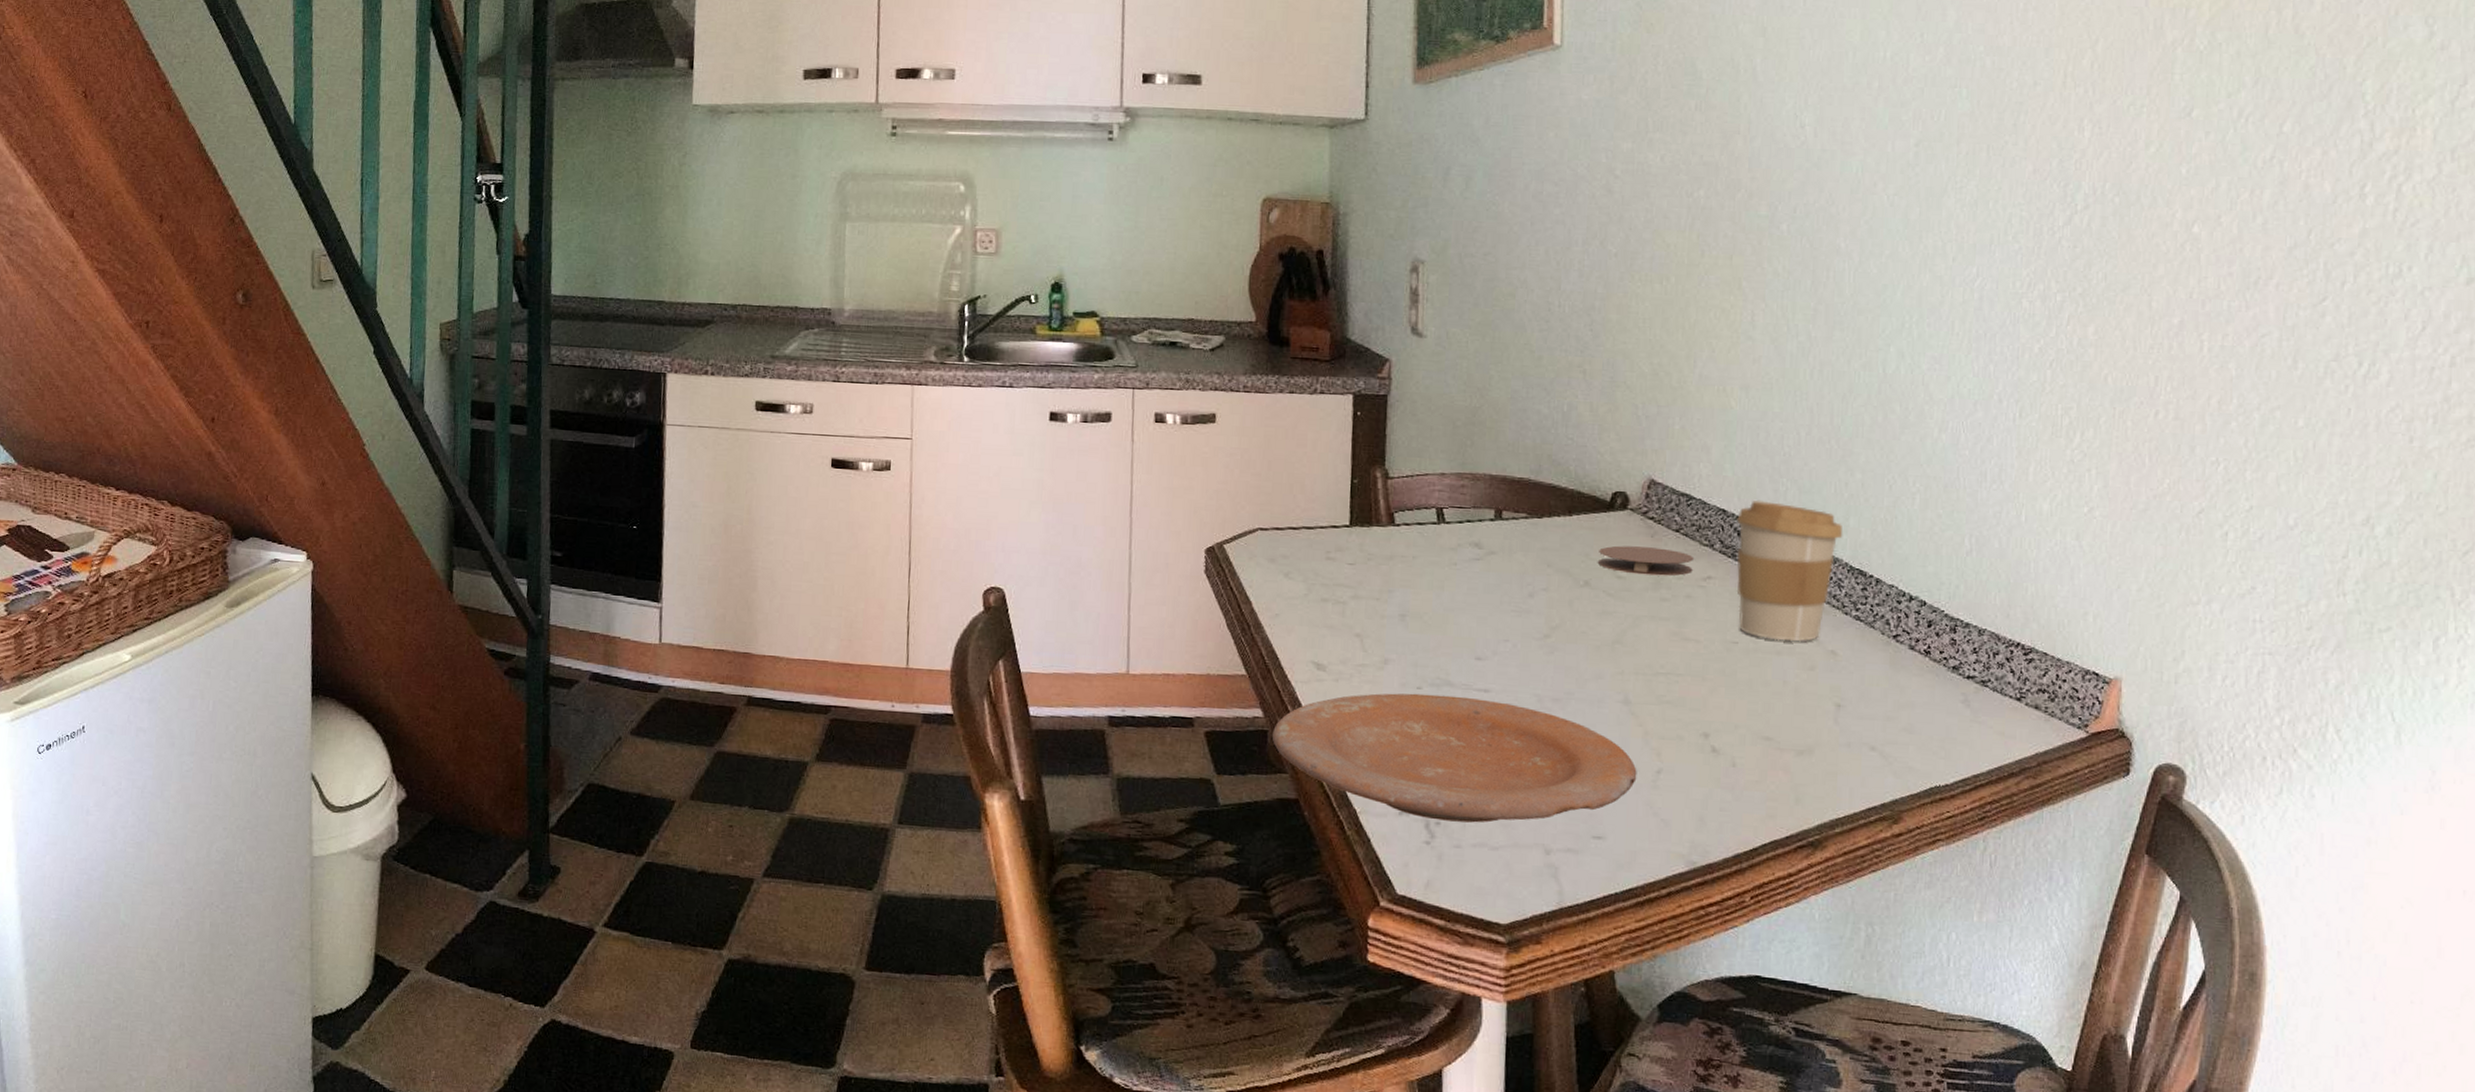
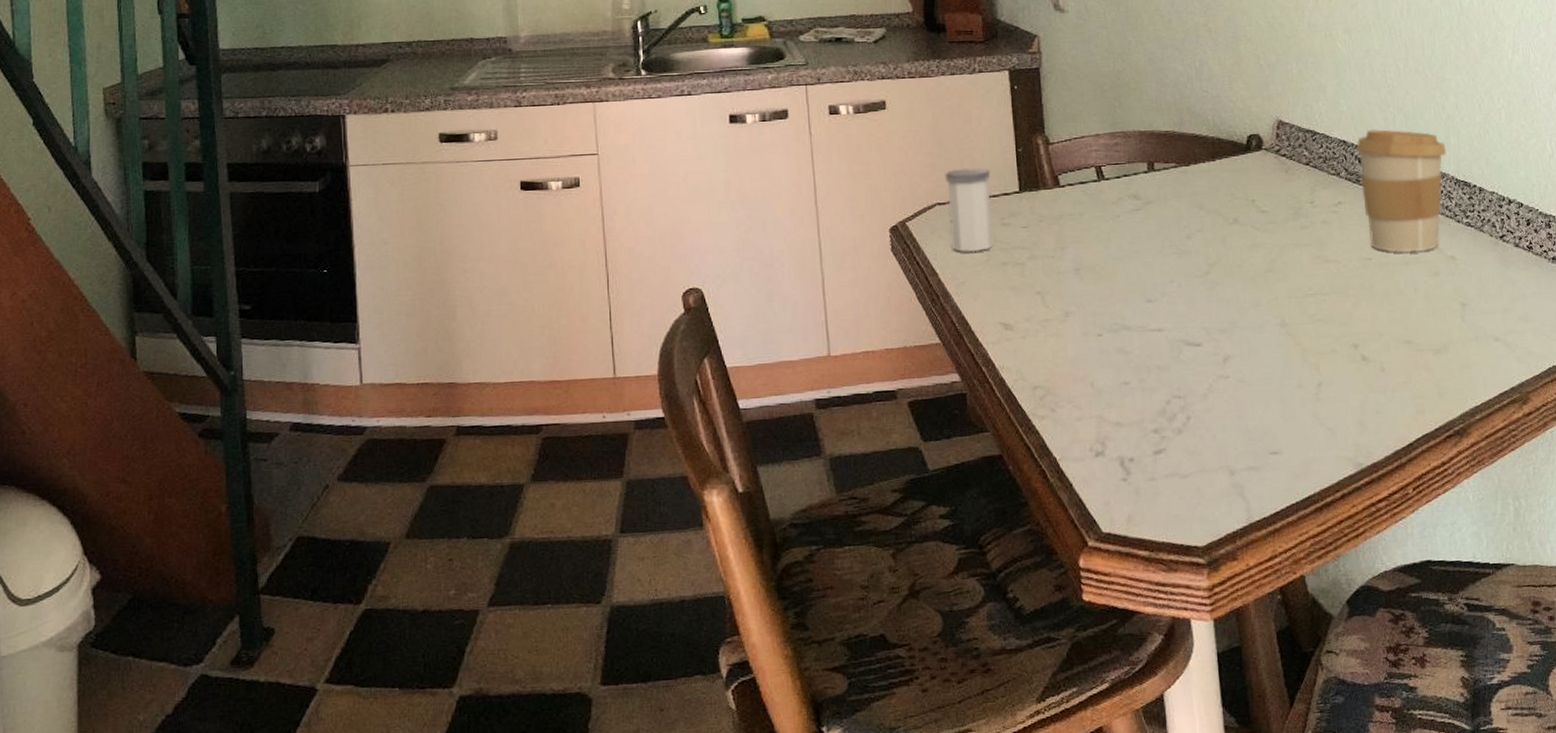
salt shaker: none [1269,494,1321,585] -> present [945,167,992,253]
plate: present [1272,693,1637,823] -> none [971,338,1302,457]
coaster: present [1598,545,1693,576] -> none [1242,181,1325,208]

